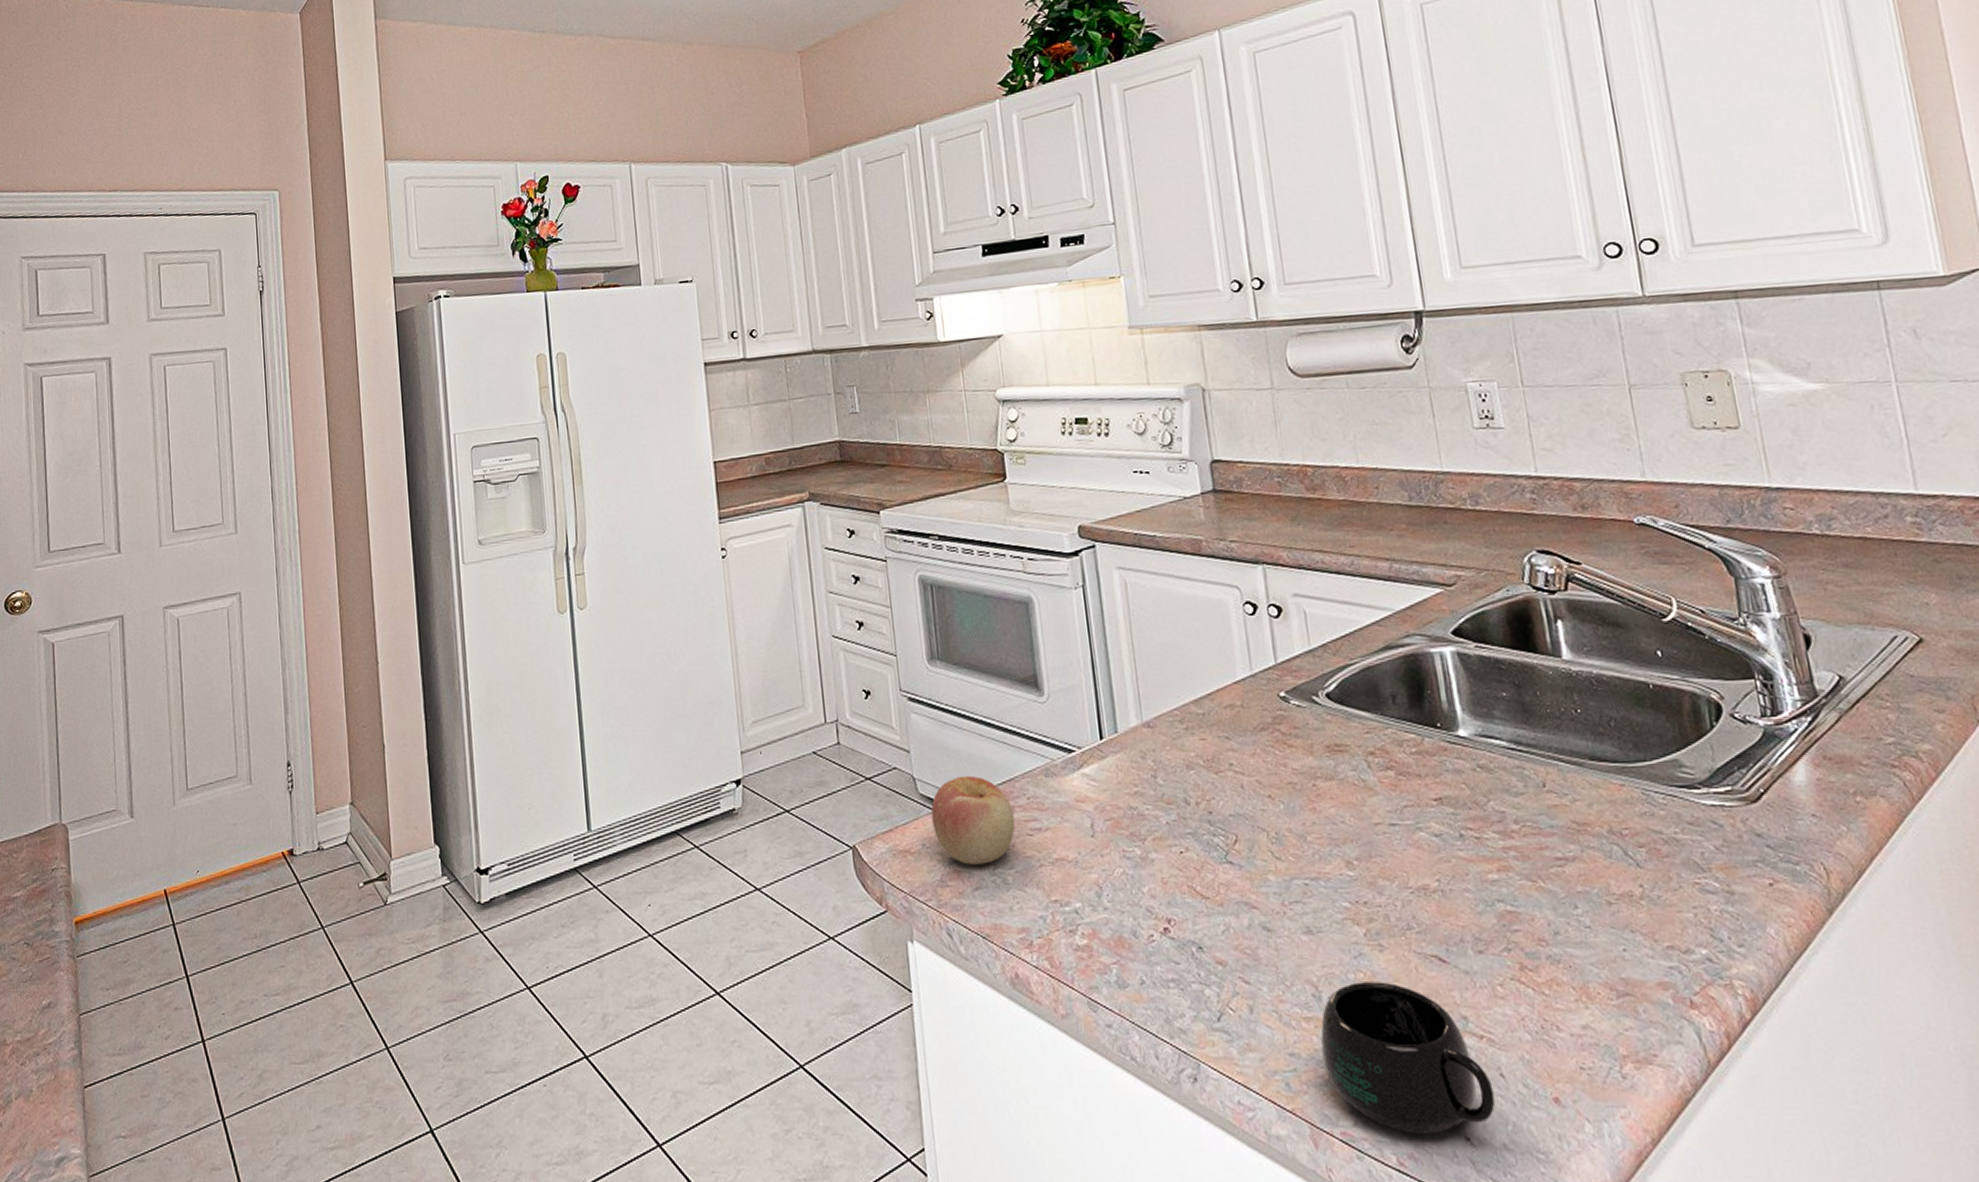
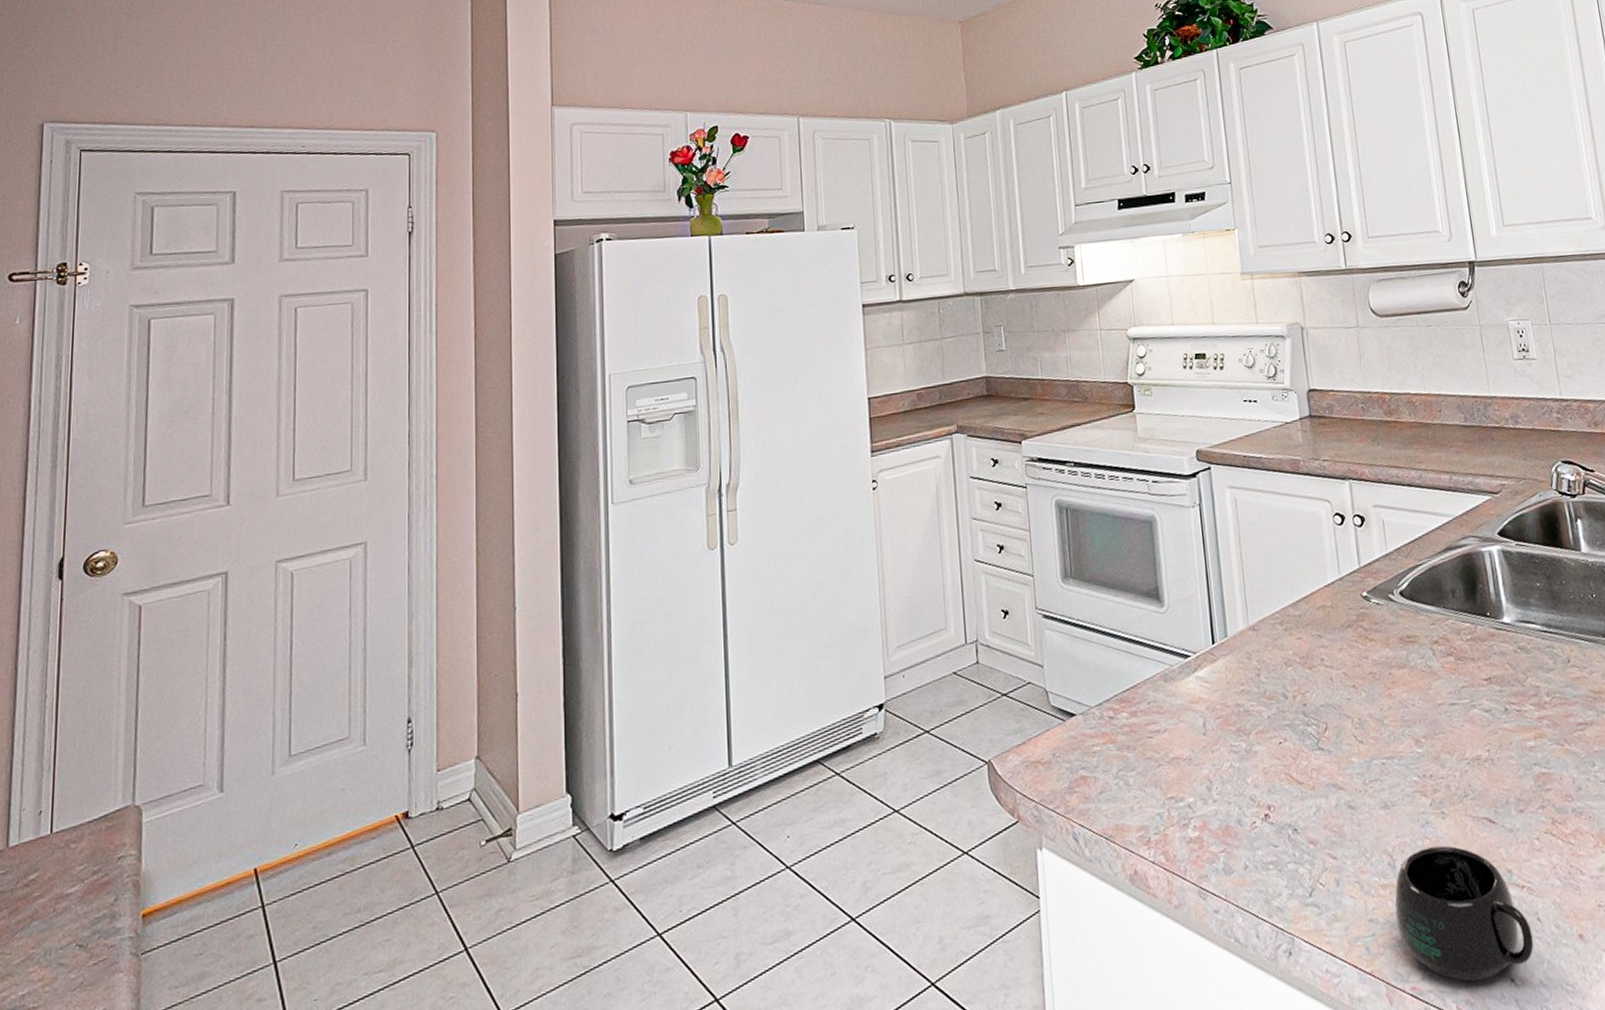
apple: present [931,775,1016,865] -> none [1061,685,1137,771]

